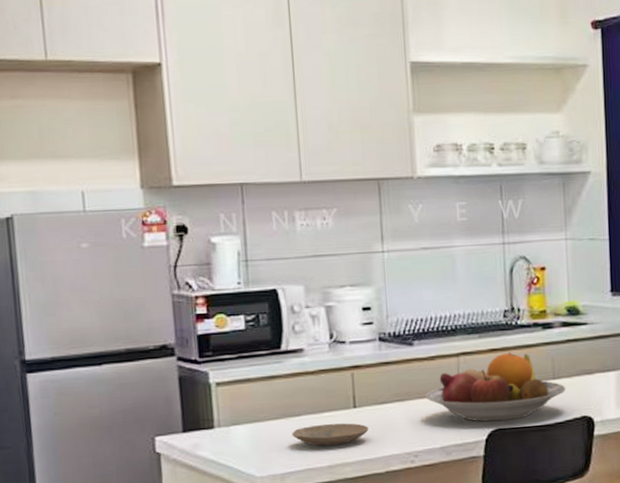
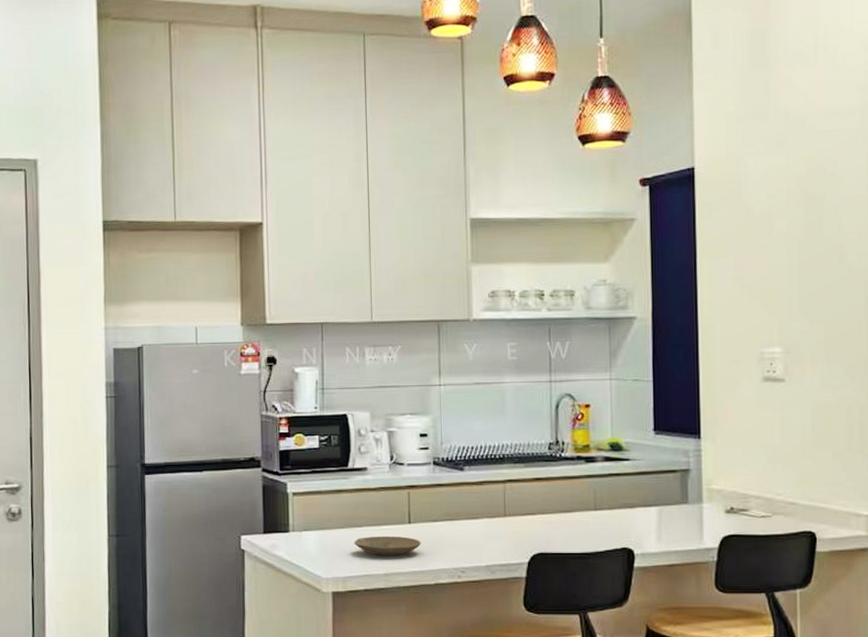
fruit bowl: present [425,352,566,422] -> none [473,482,607,546]

